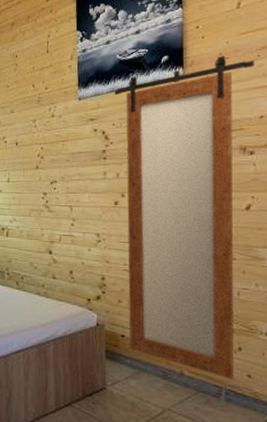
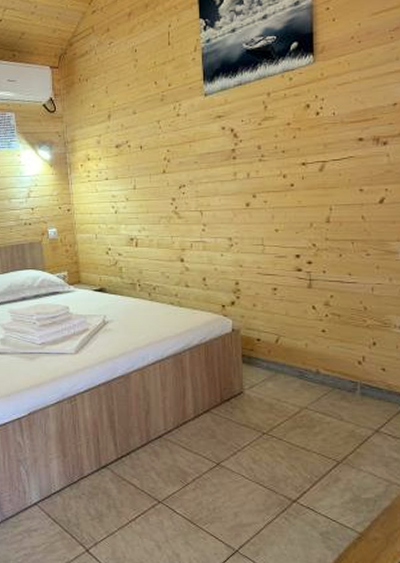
home mirror: present [114,55,254,379] -> none [241,39,387,374]

